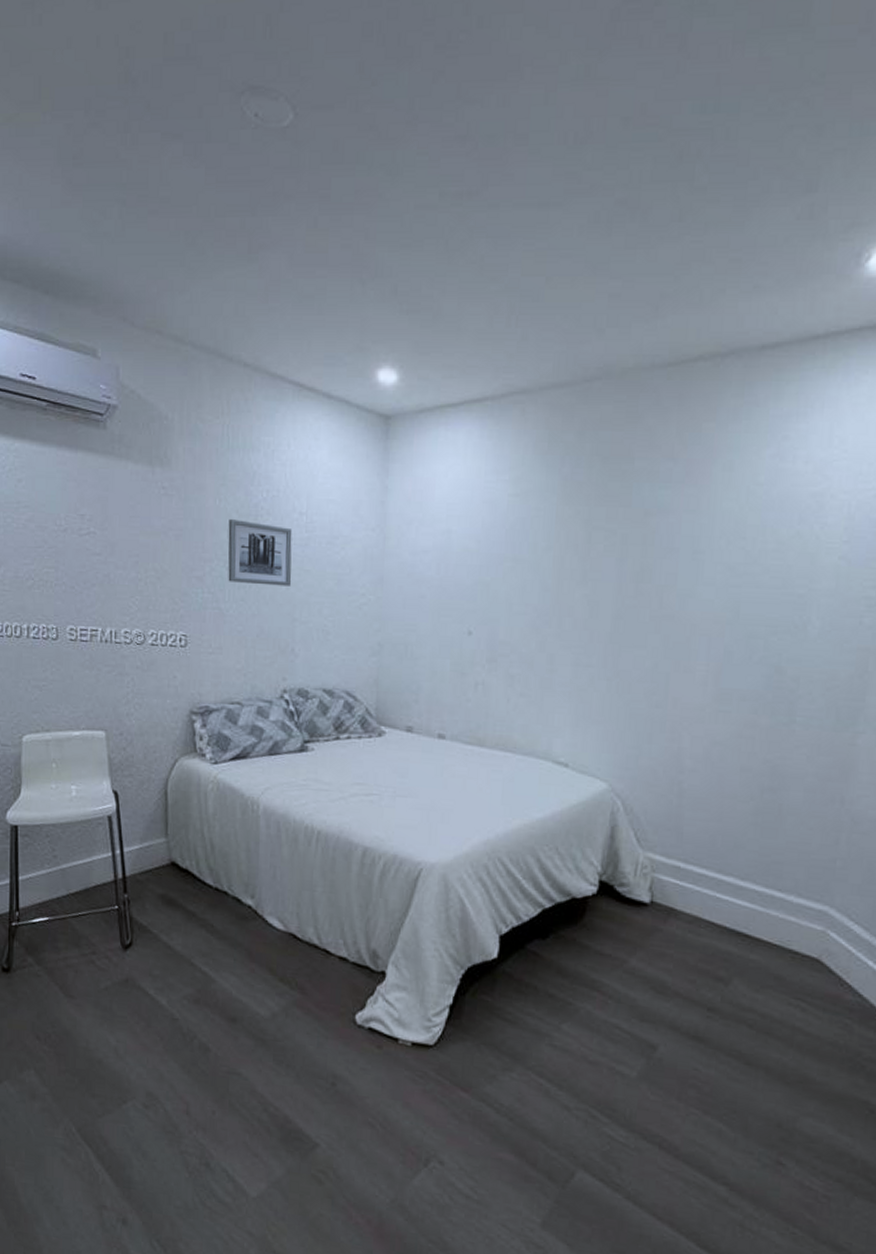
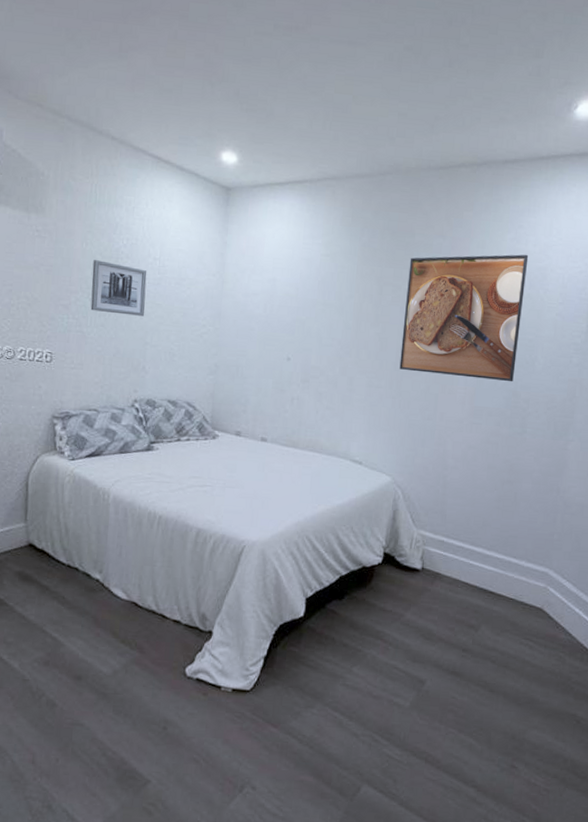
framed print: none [616,475,798,654] -> present [399,254,529,382]

